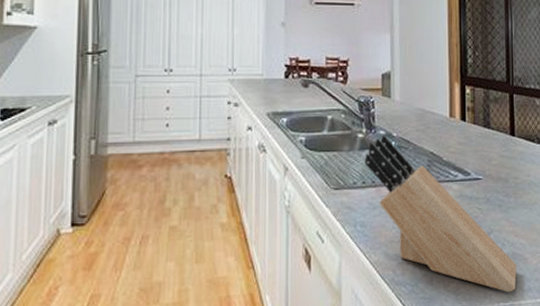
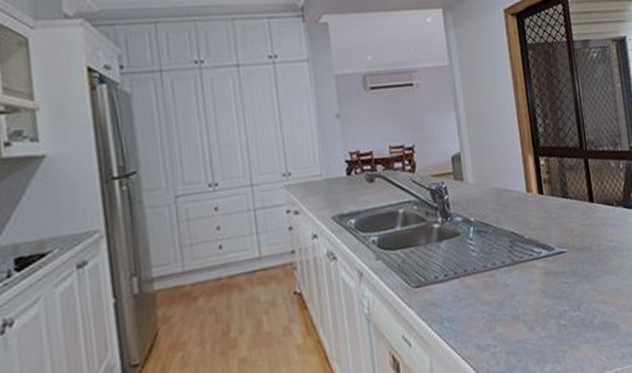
knife block: present [365,135,517,293] -> none [444,221,611,363]

